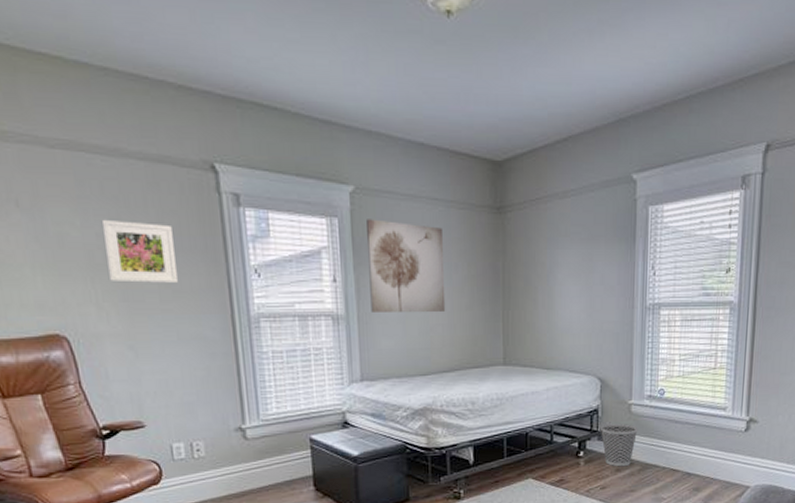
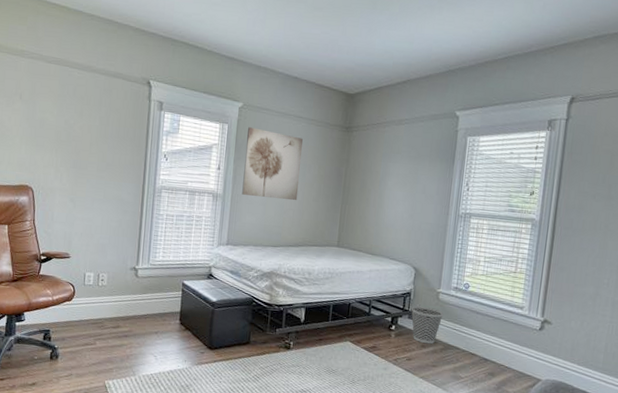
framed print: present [101,219,178,284] -> none [67,111,114,160]

